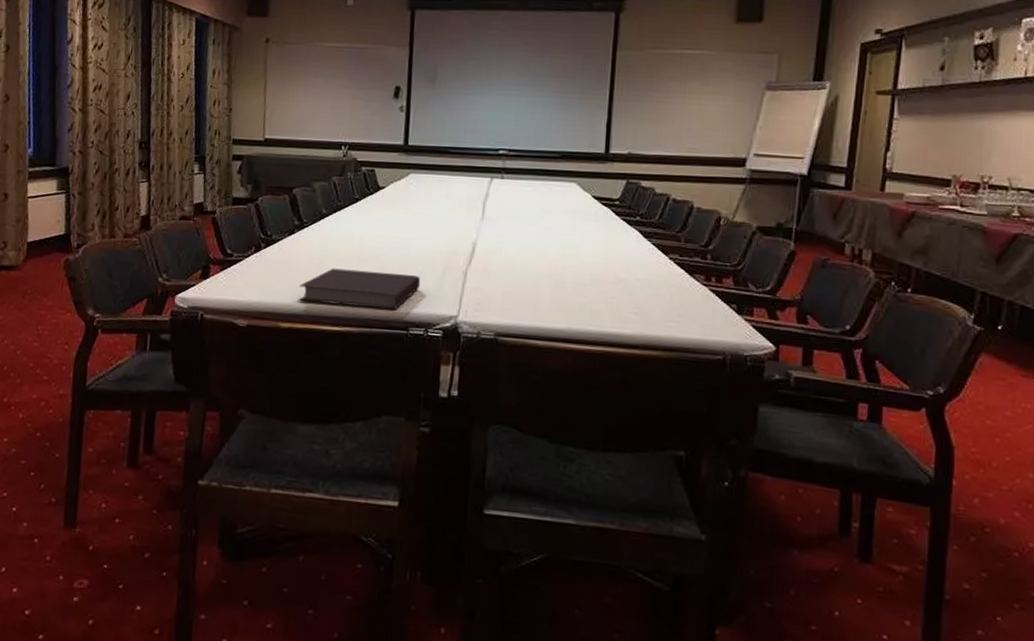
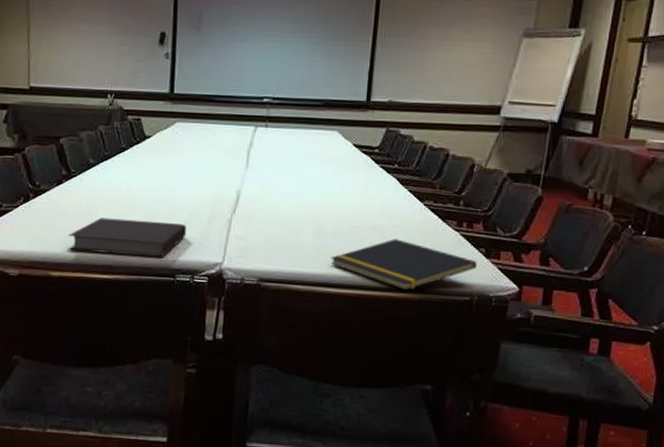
notepad: none [571,293,729,349] -> present [330,239,477,291]

